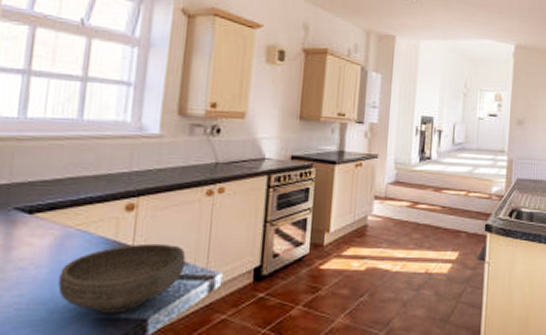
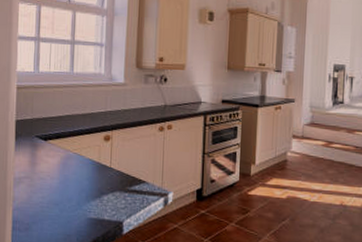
bowl: present [58,243,186,314] -> none [65,165,147,216]

